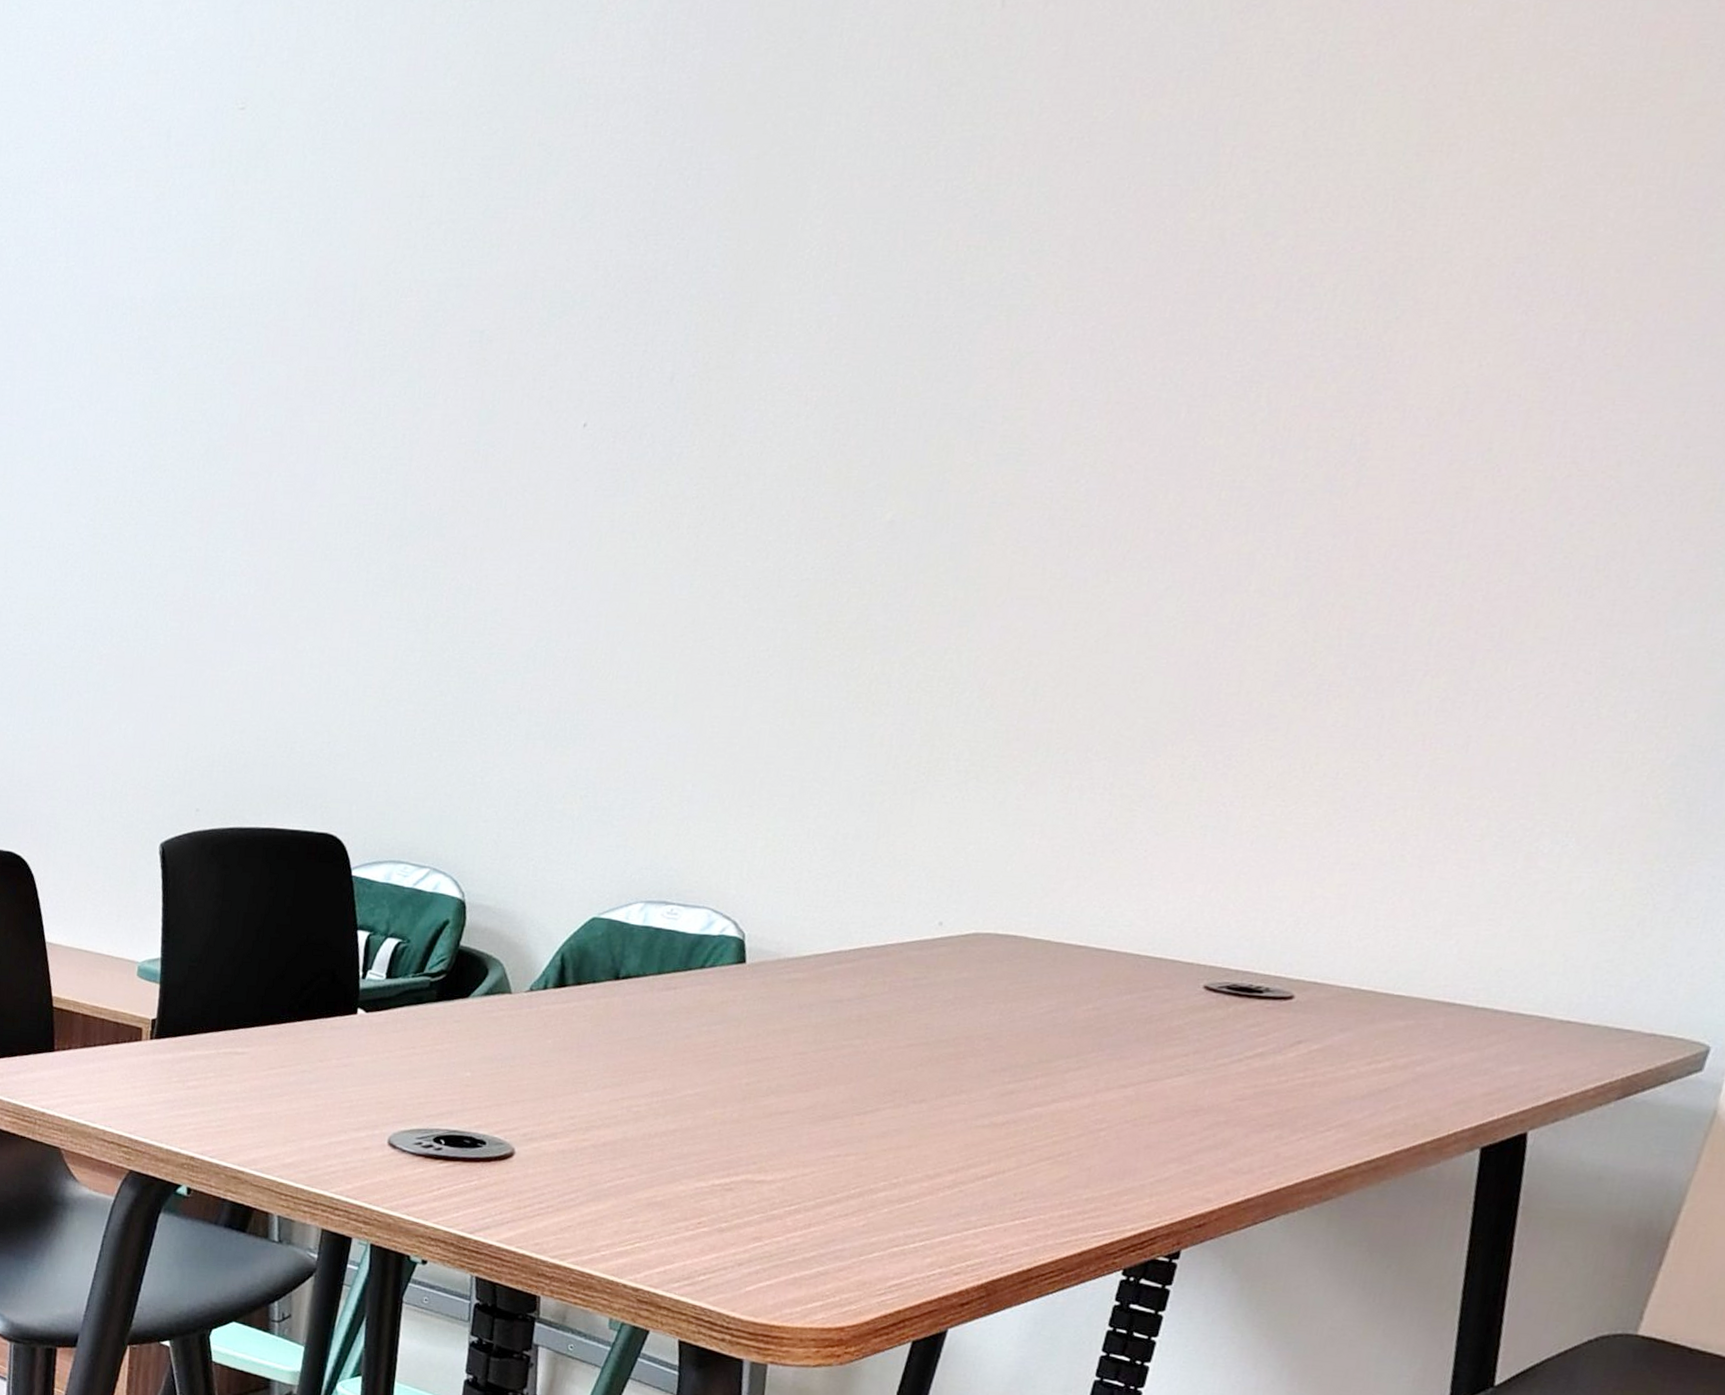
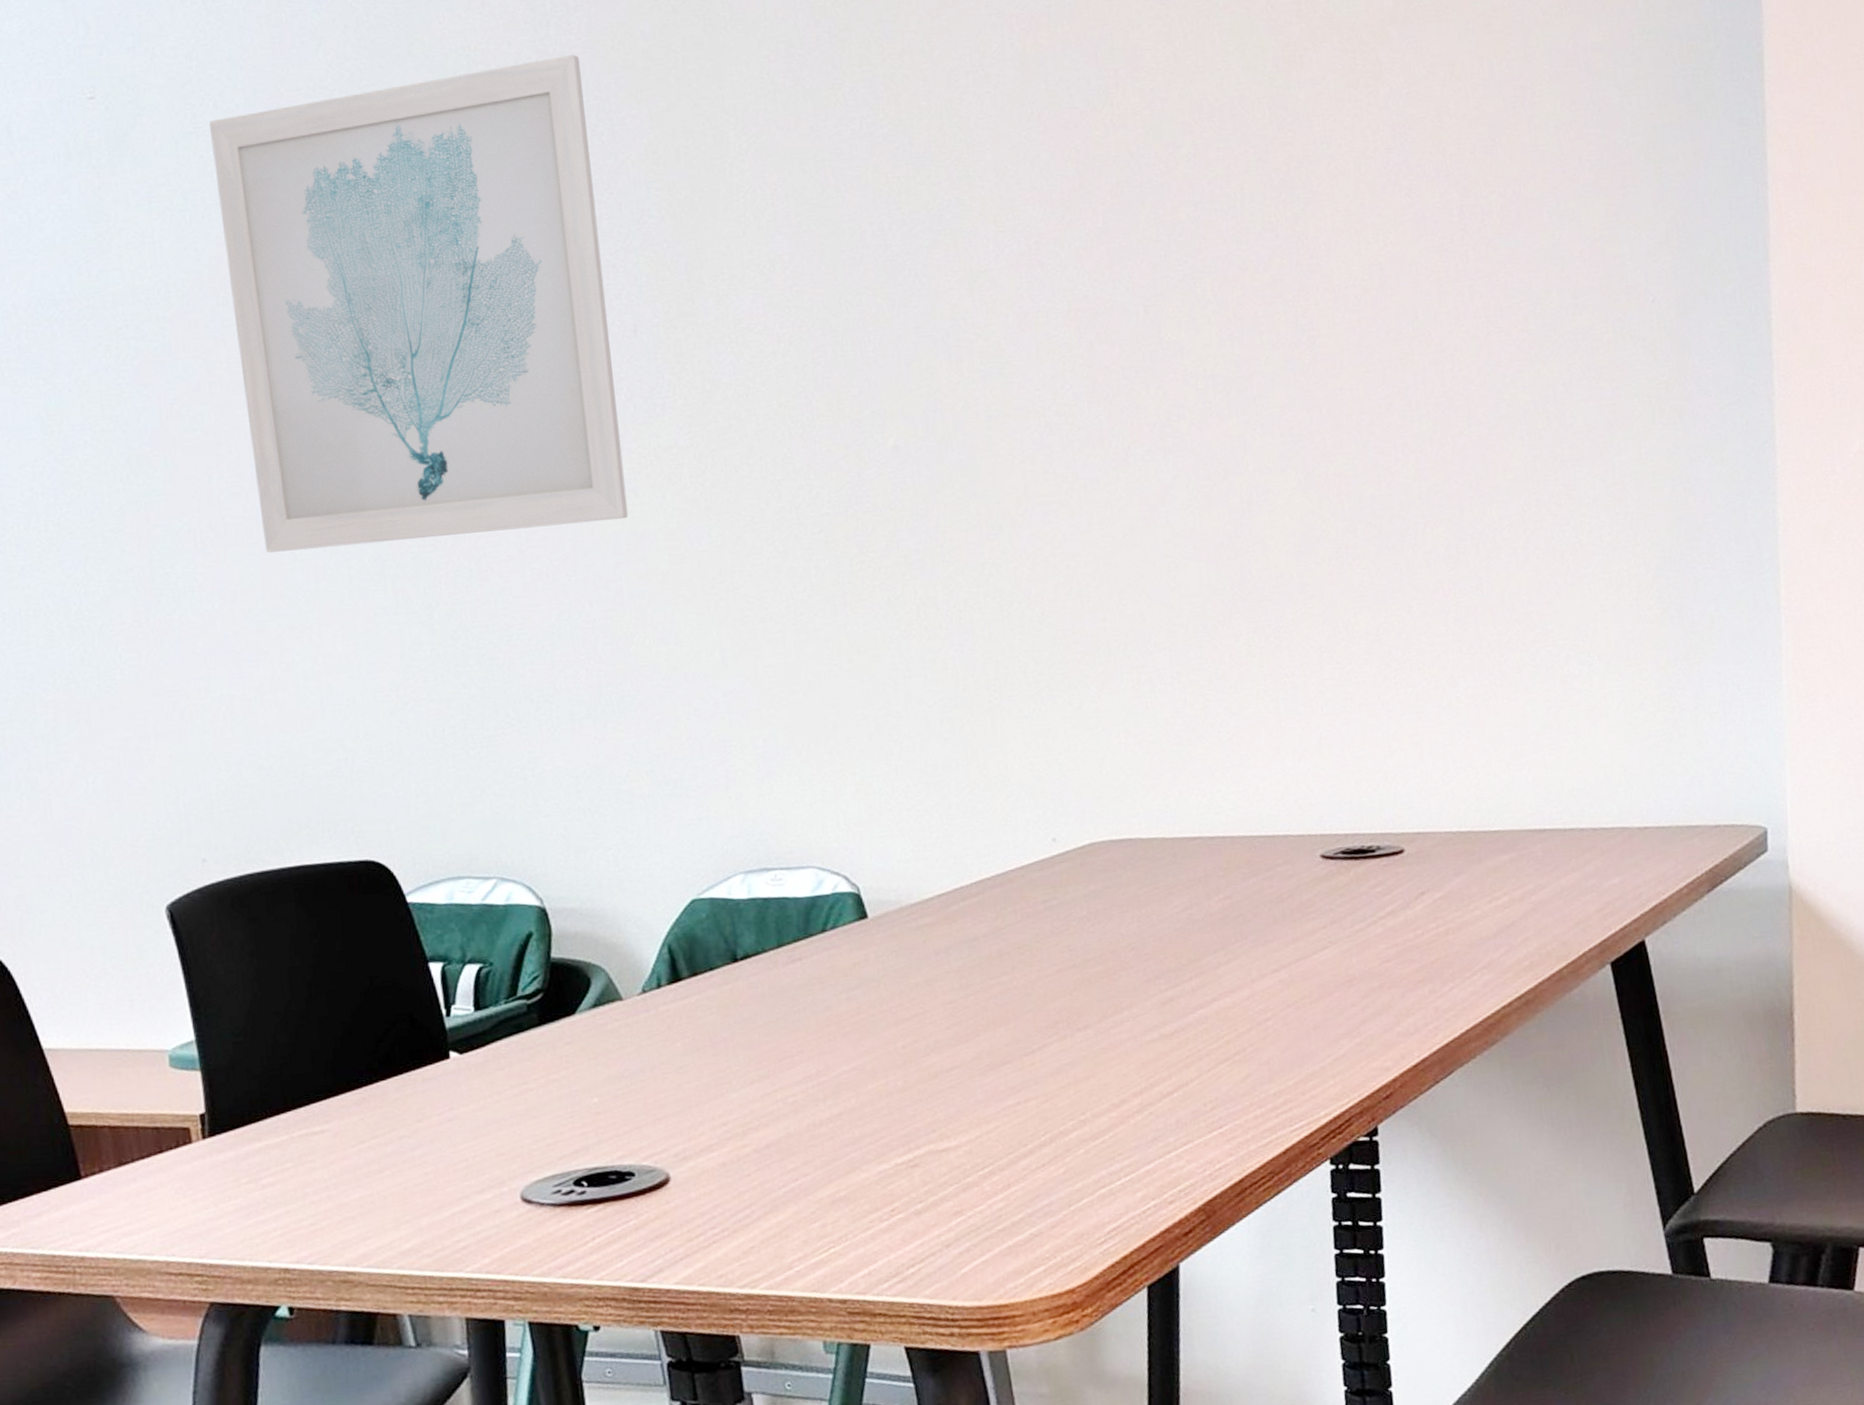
wall art: none [302,93,686,560] -> present [209,54,629,553]

